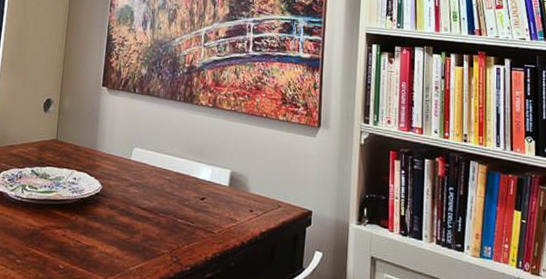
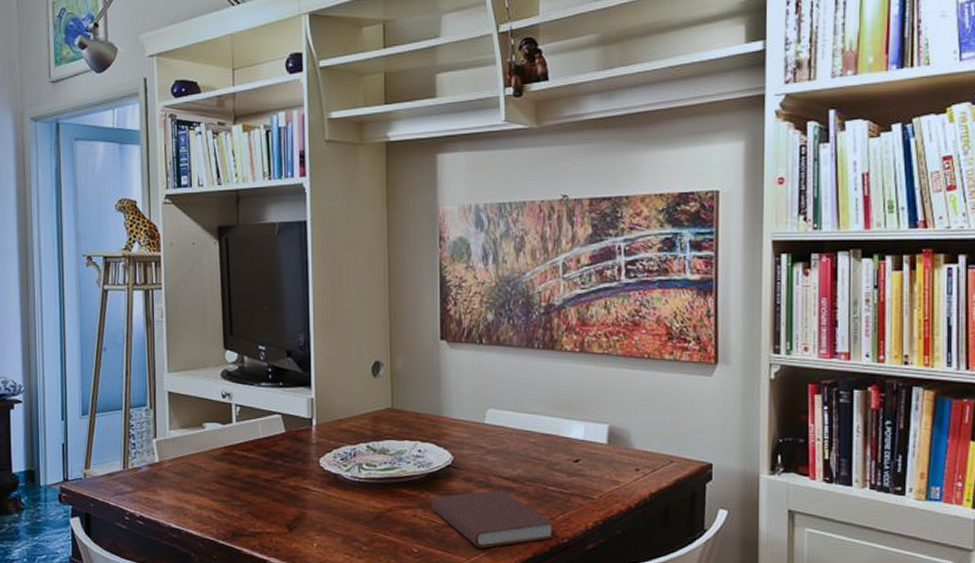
book: none [79,218,179,270] -> present [432,490,553,549]

